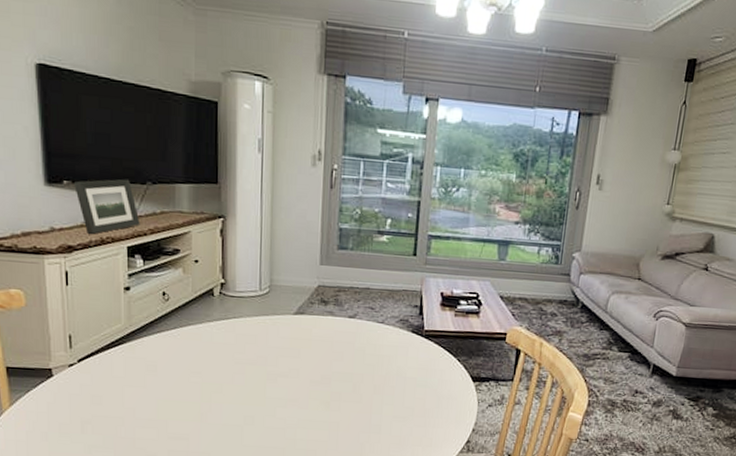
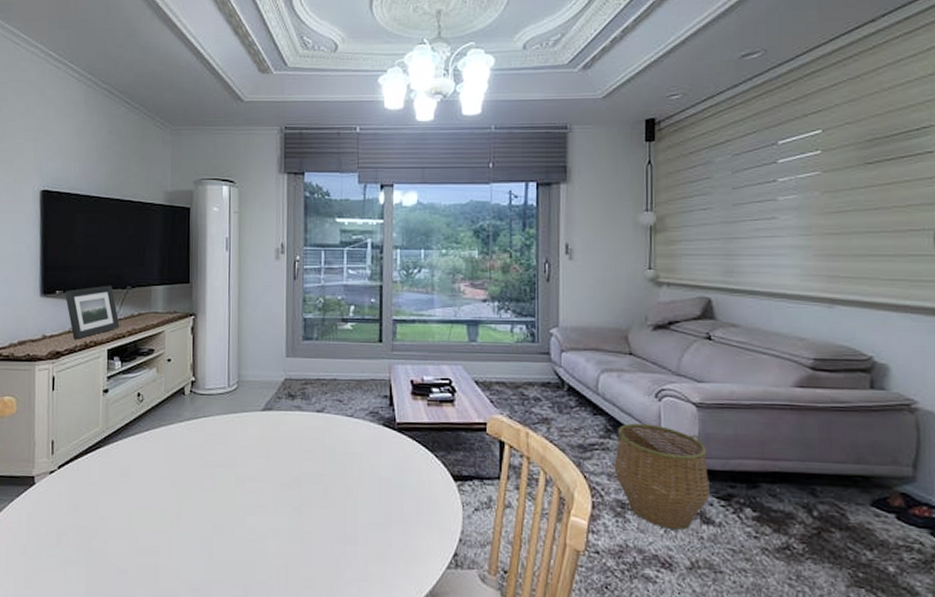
basket: none [610,338,688,423] -> present [614,423,709,530]

